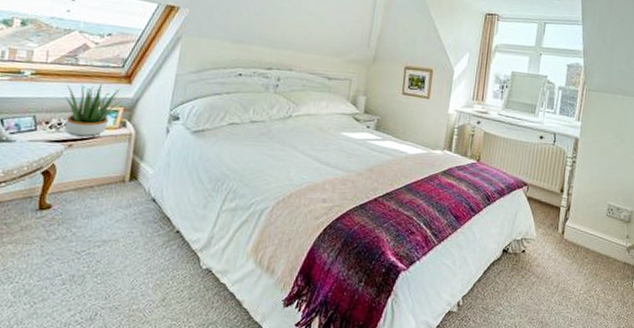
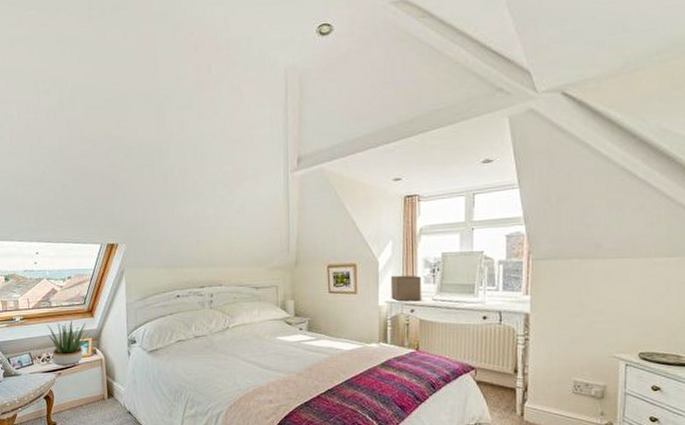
decorative box: none [461,86,490,114] -> present [390,274,421,302]

